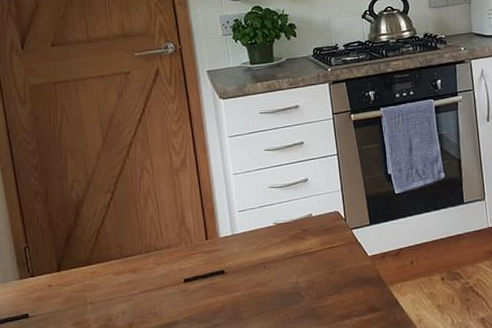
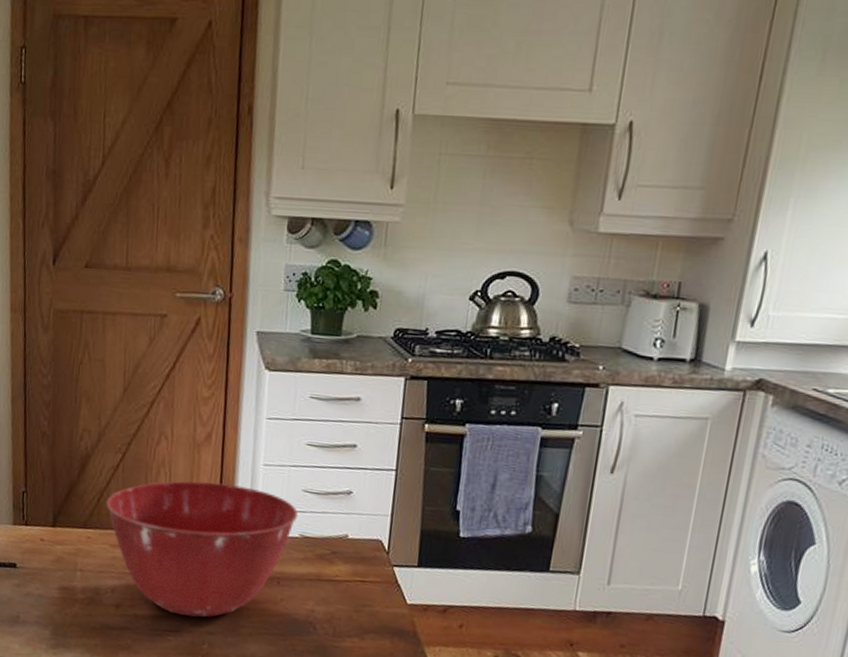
mixing bowl: none [104,195,270,318] -> present [106,481,299,617]

